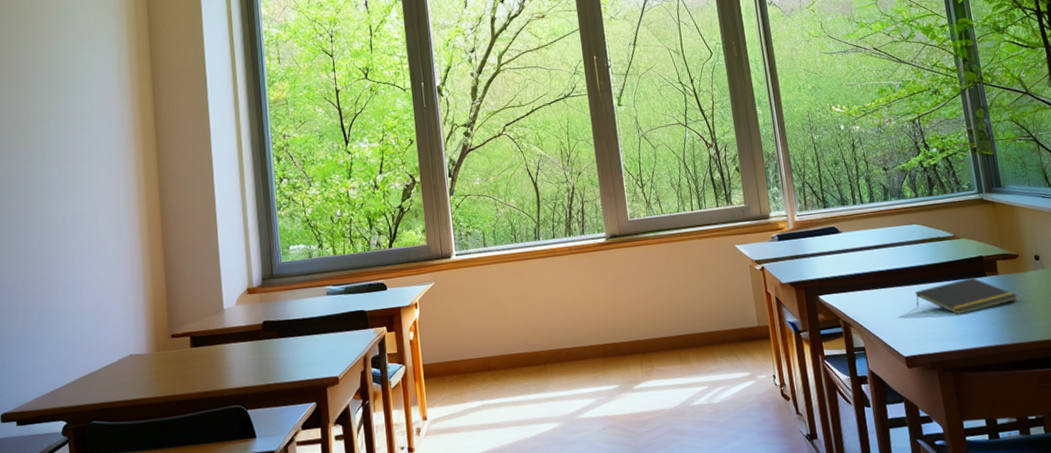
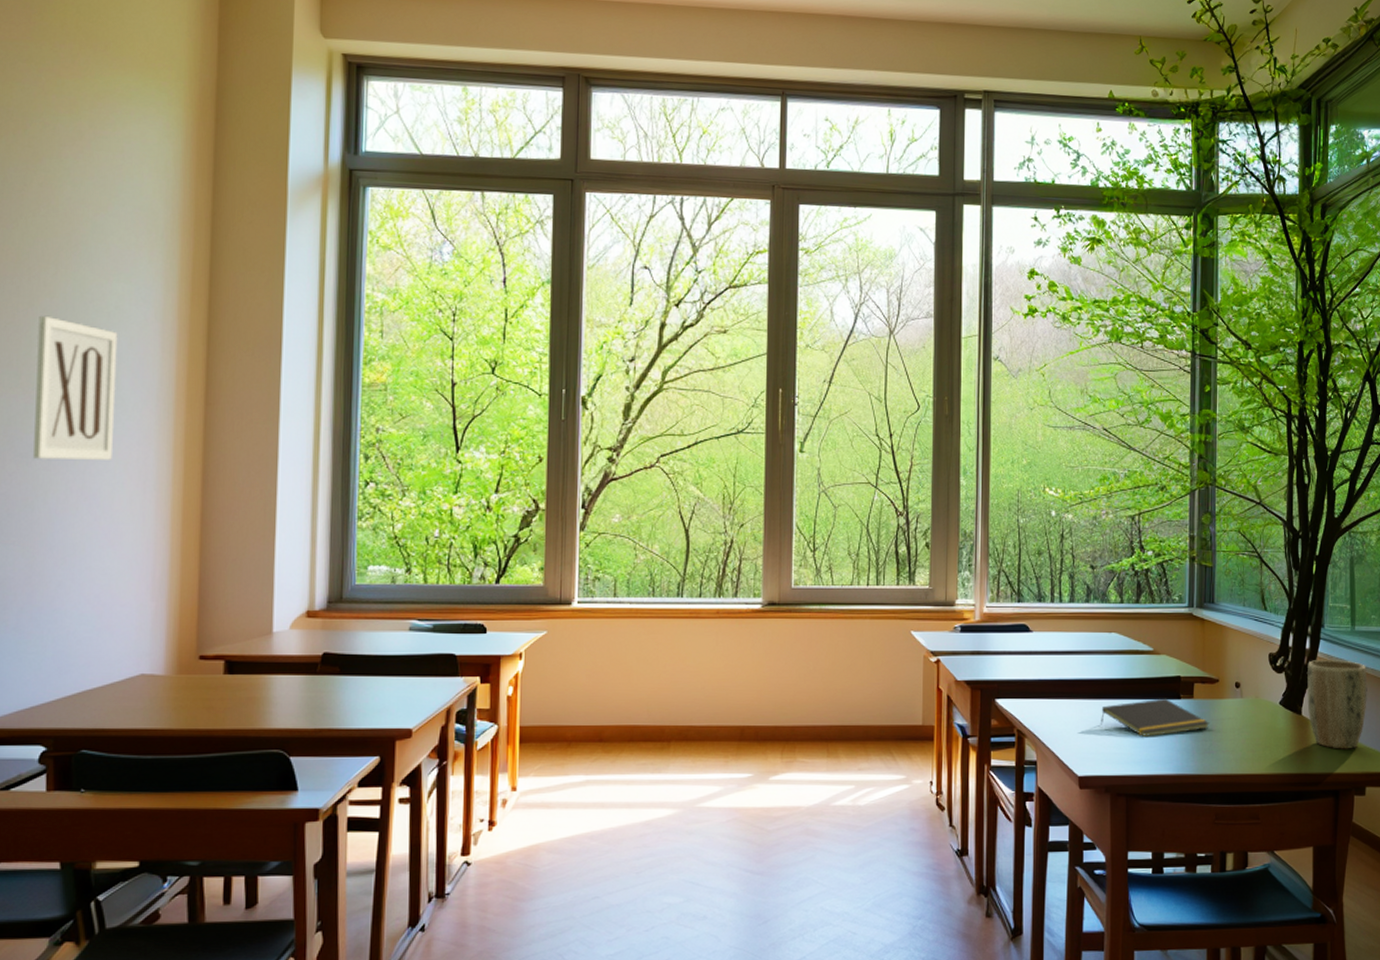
wall art: none [32,84,93,195] -> present [32,315,118,460]

